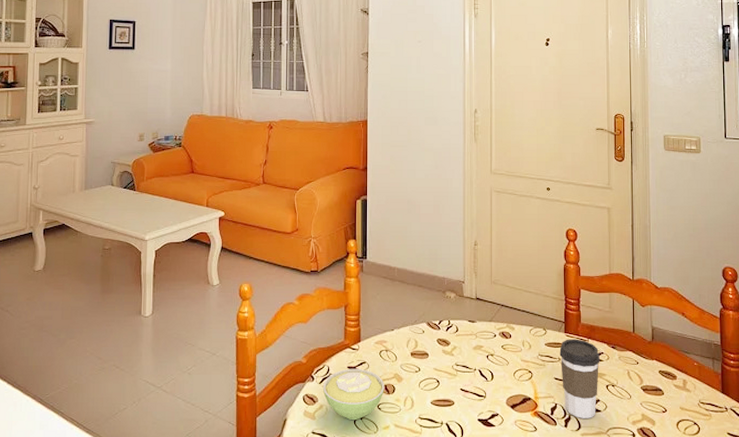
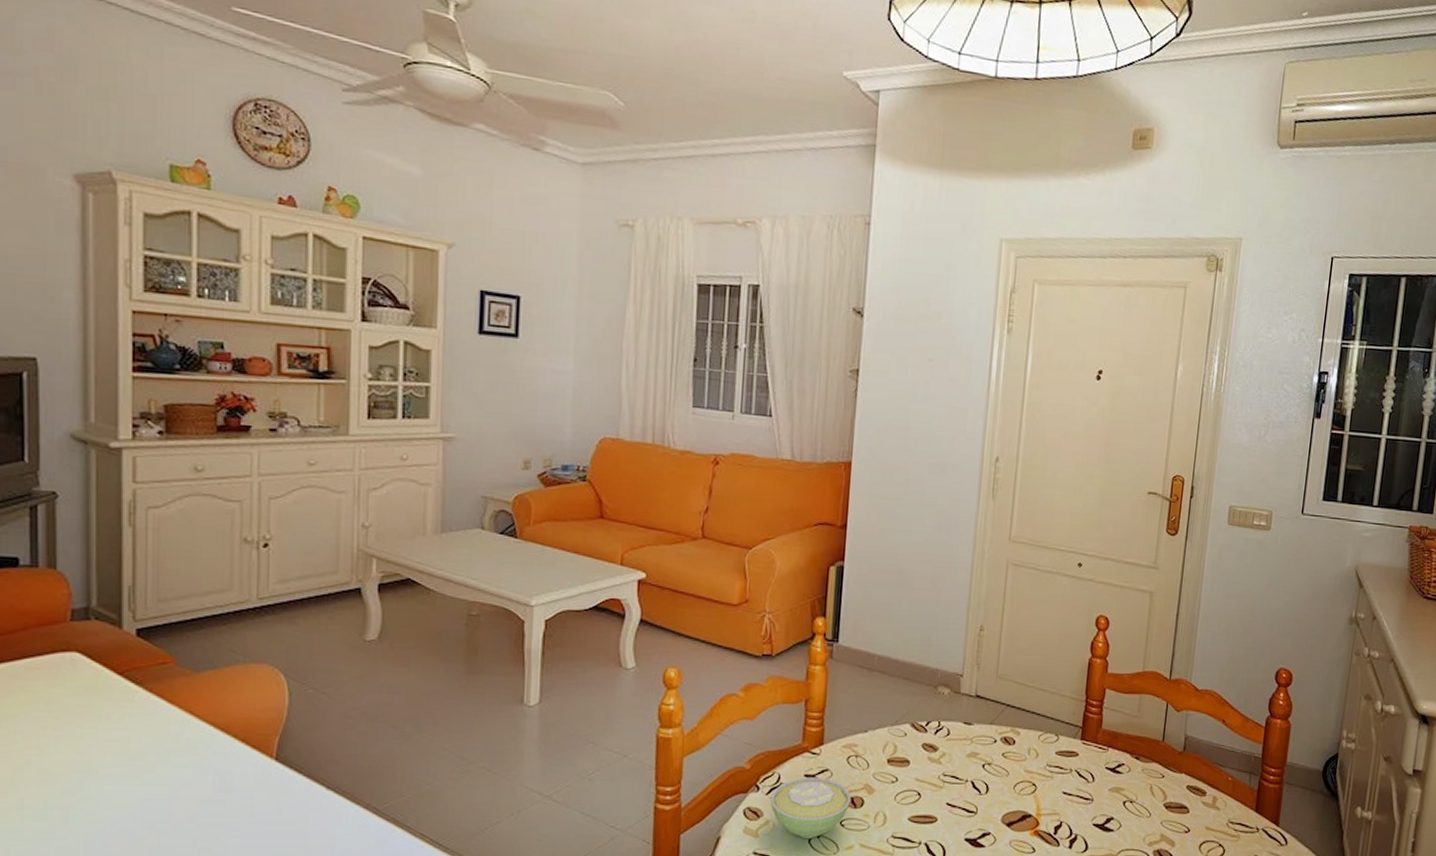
coffee cup: present [559,339,600,418] -> none [1071,747,1120,839]

